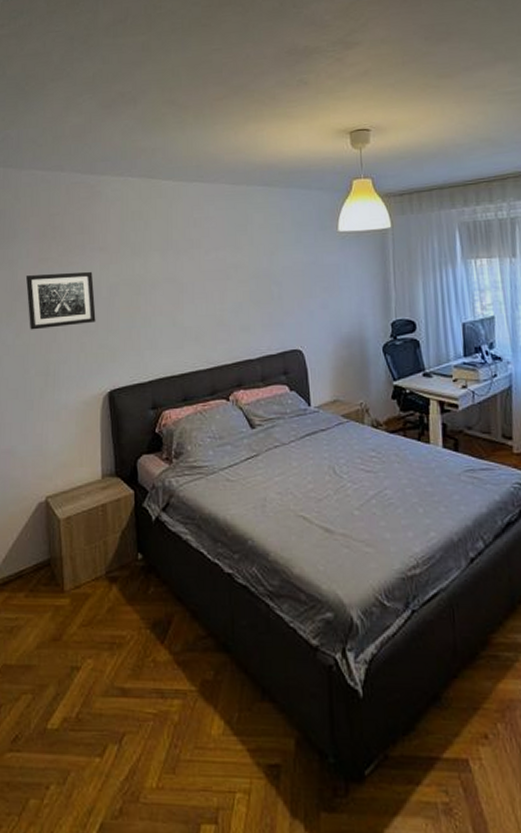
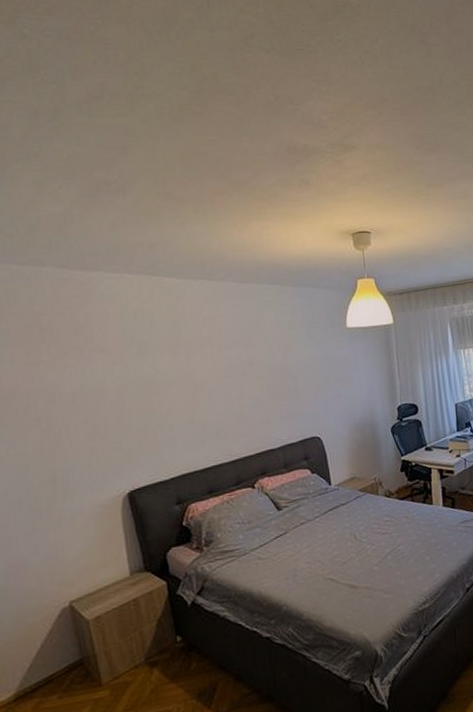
wall art: present [25,271,96,330] -> none [12,374,105,439]

